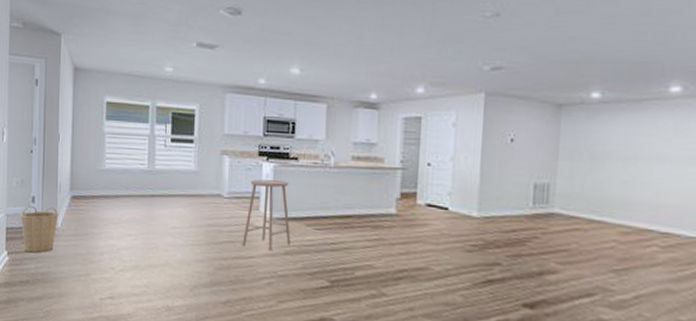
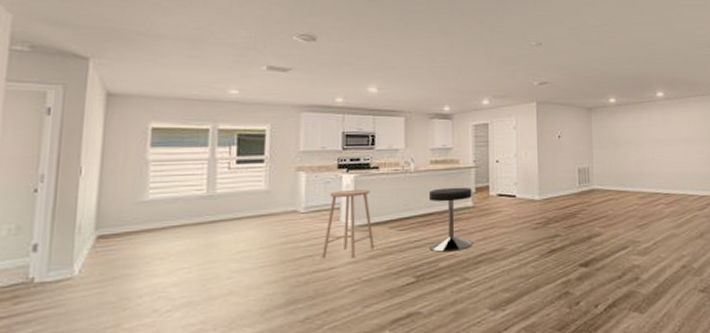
basket: present [21,205,58,254] -> none [12,253,75,315]
bar stool: none [346,188,397,262] -> present [428,187,473,253]

